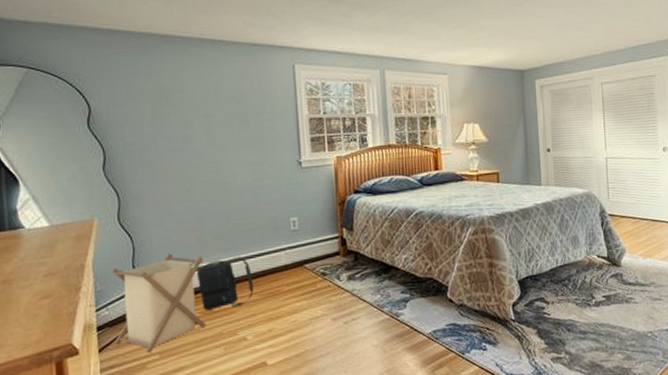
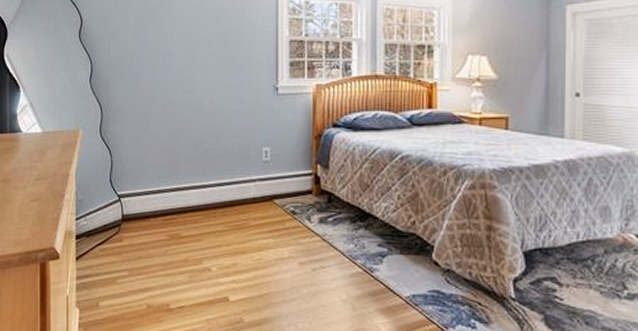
laundry basket: present [111,253,207,354] -> none [90,171,175,269]
backpack: present [197,257,254,310] -> none [168,183,220,235]

